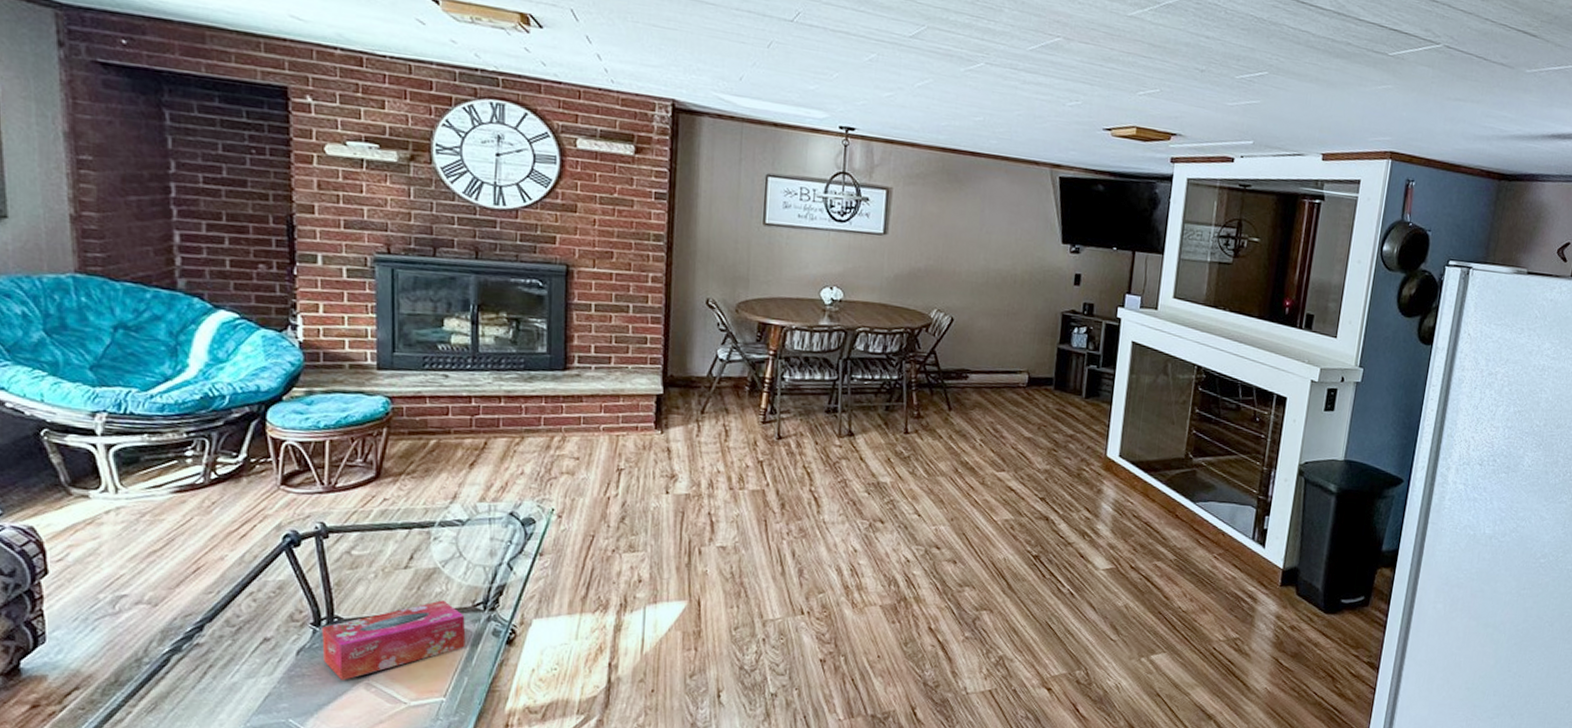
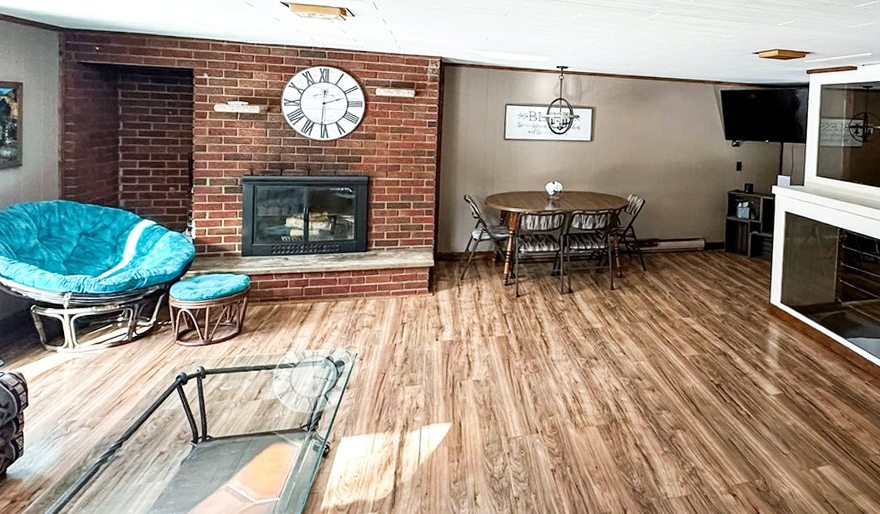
tissue box: present [322,600,466,680] -> none [198,423,295,484]

